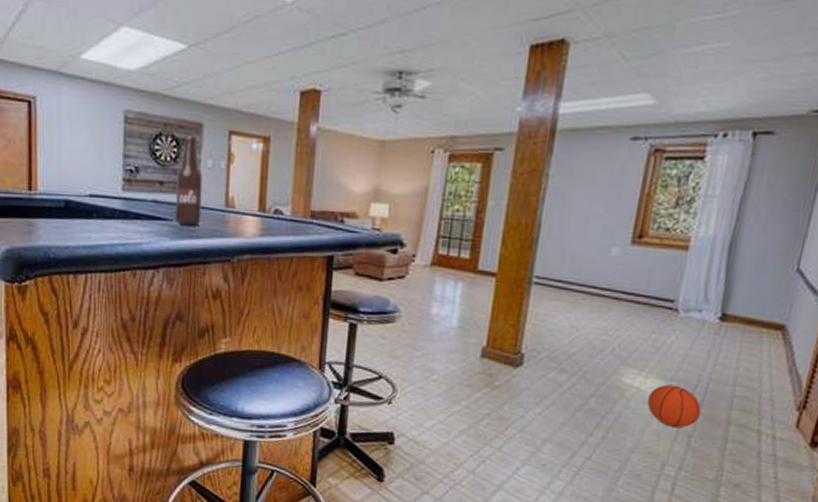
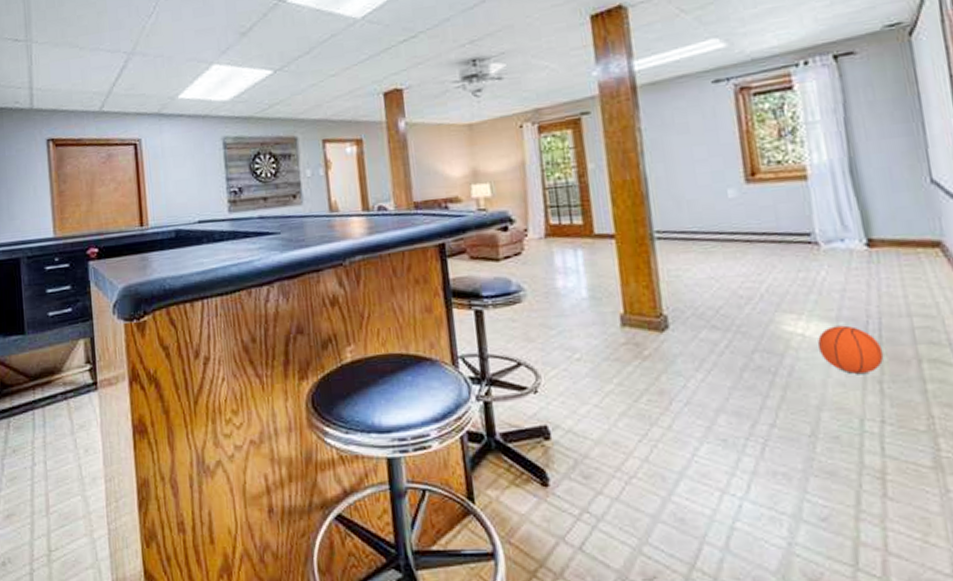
beer bottle: present [176,135,203,226] -> none [279,149,308,237]

